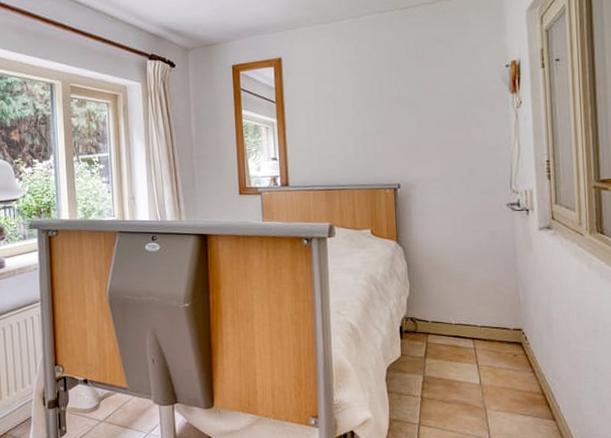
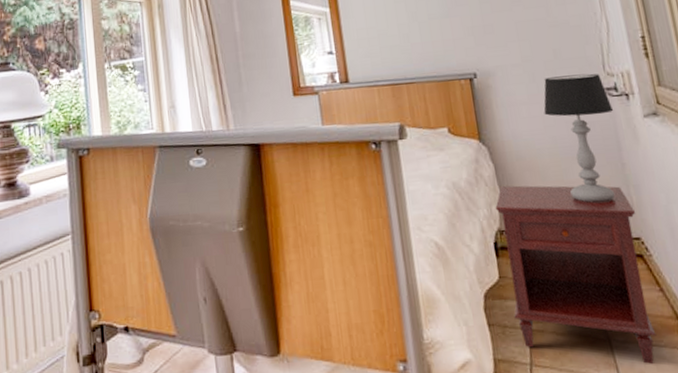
nightstand: none [404,280,524,429] -> present [495,185,656,365]
table lamp: none [454,190,514,299] -> present [543,73,616,203]

